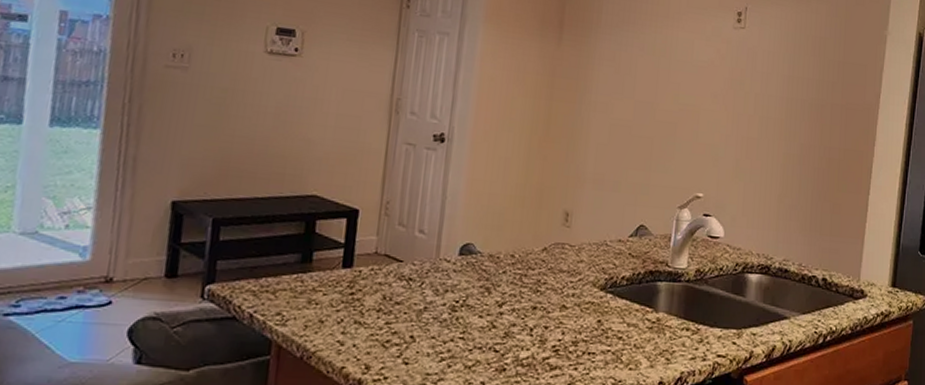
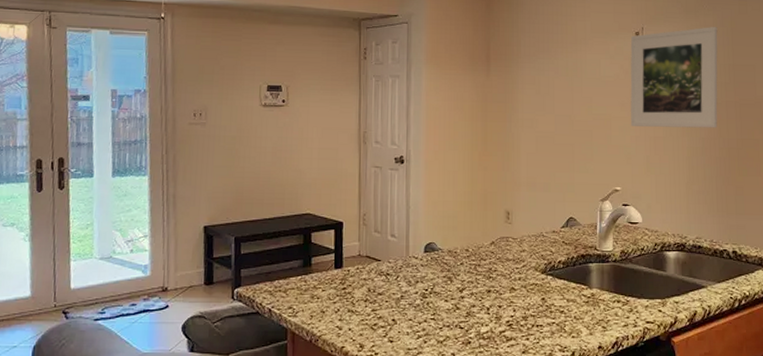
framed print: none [721,15,830,134] -> present [630,27,718,128]

